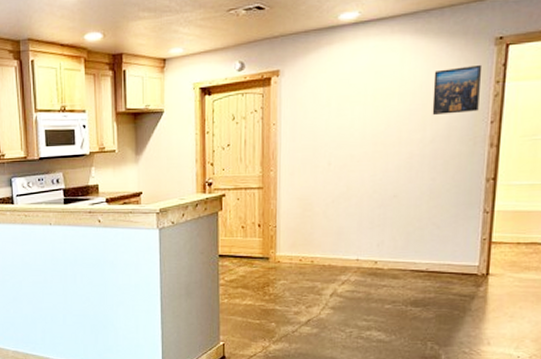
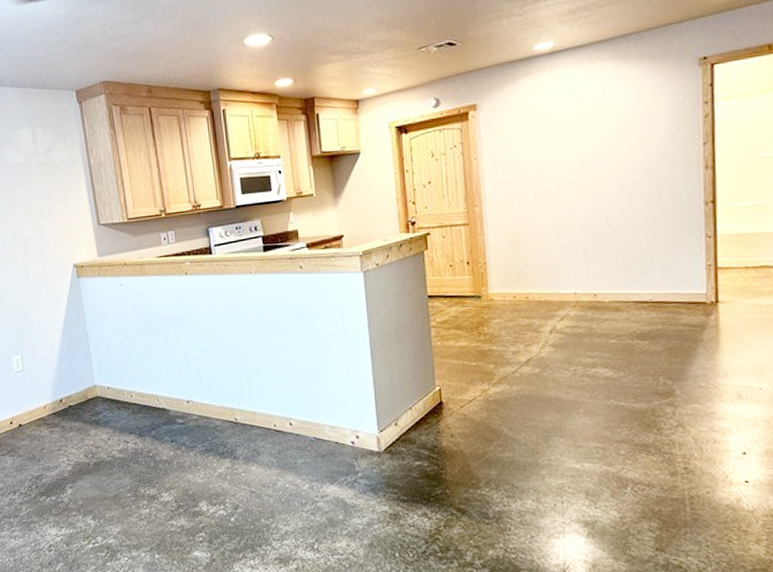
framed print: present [432,64,483,115] -> none [638,86,689,140]

